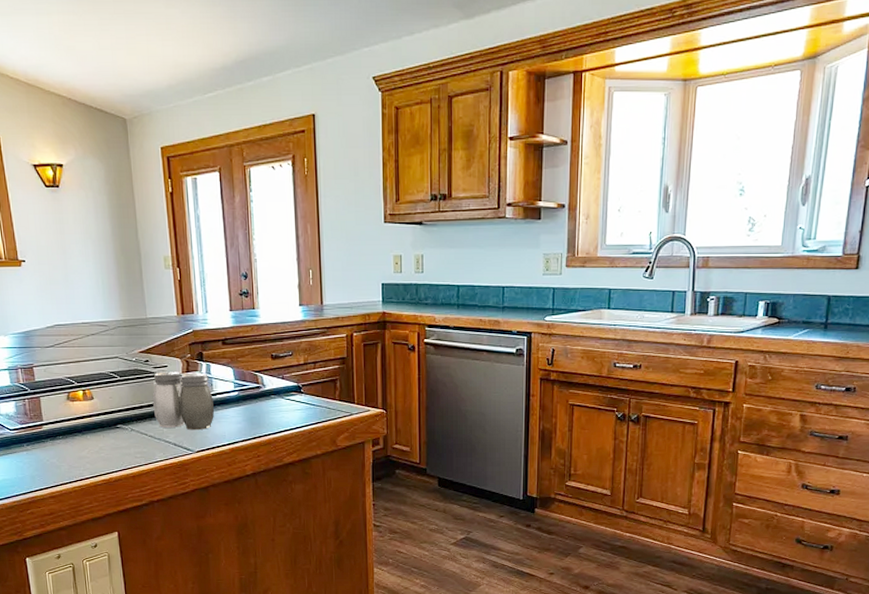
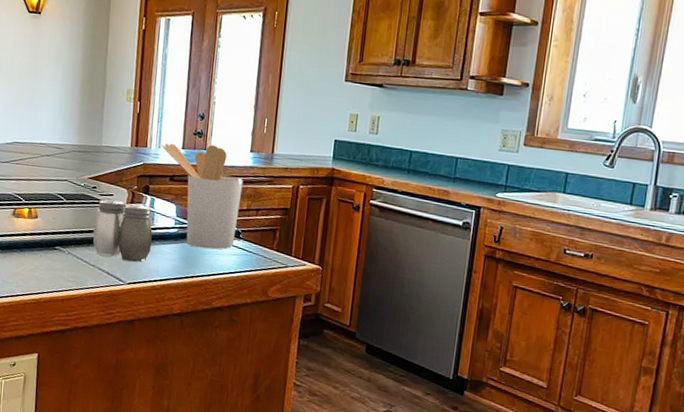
utensil holder: none [208,303,297,407] -> present [161,143,243,250]

